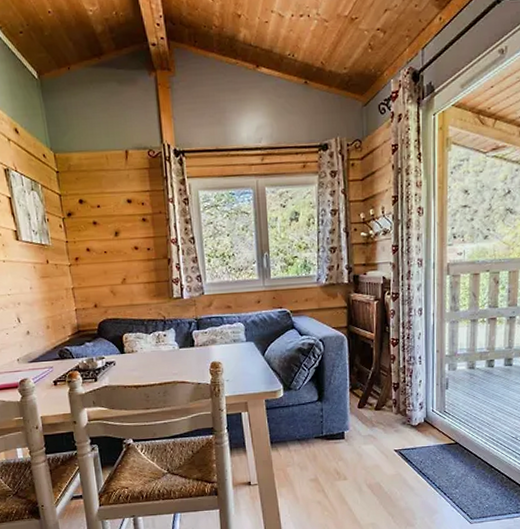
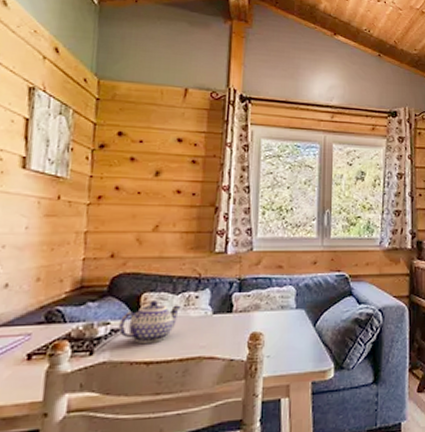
teapot: none [110,339,154,372] -> present [118,301,181,343]

